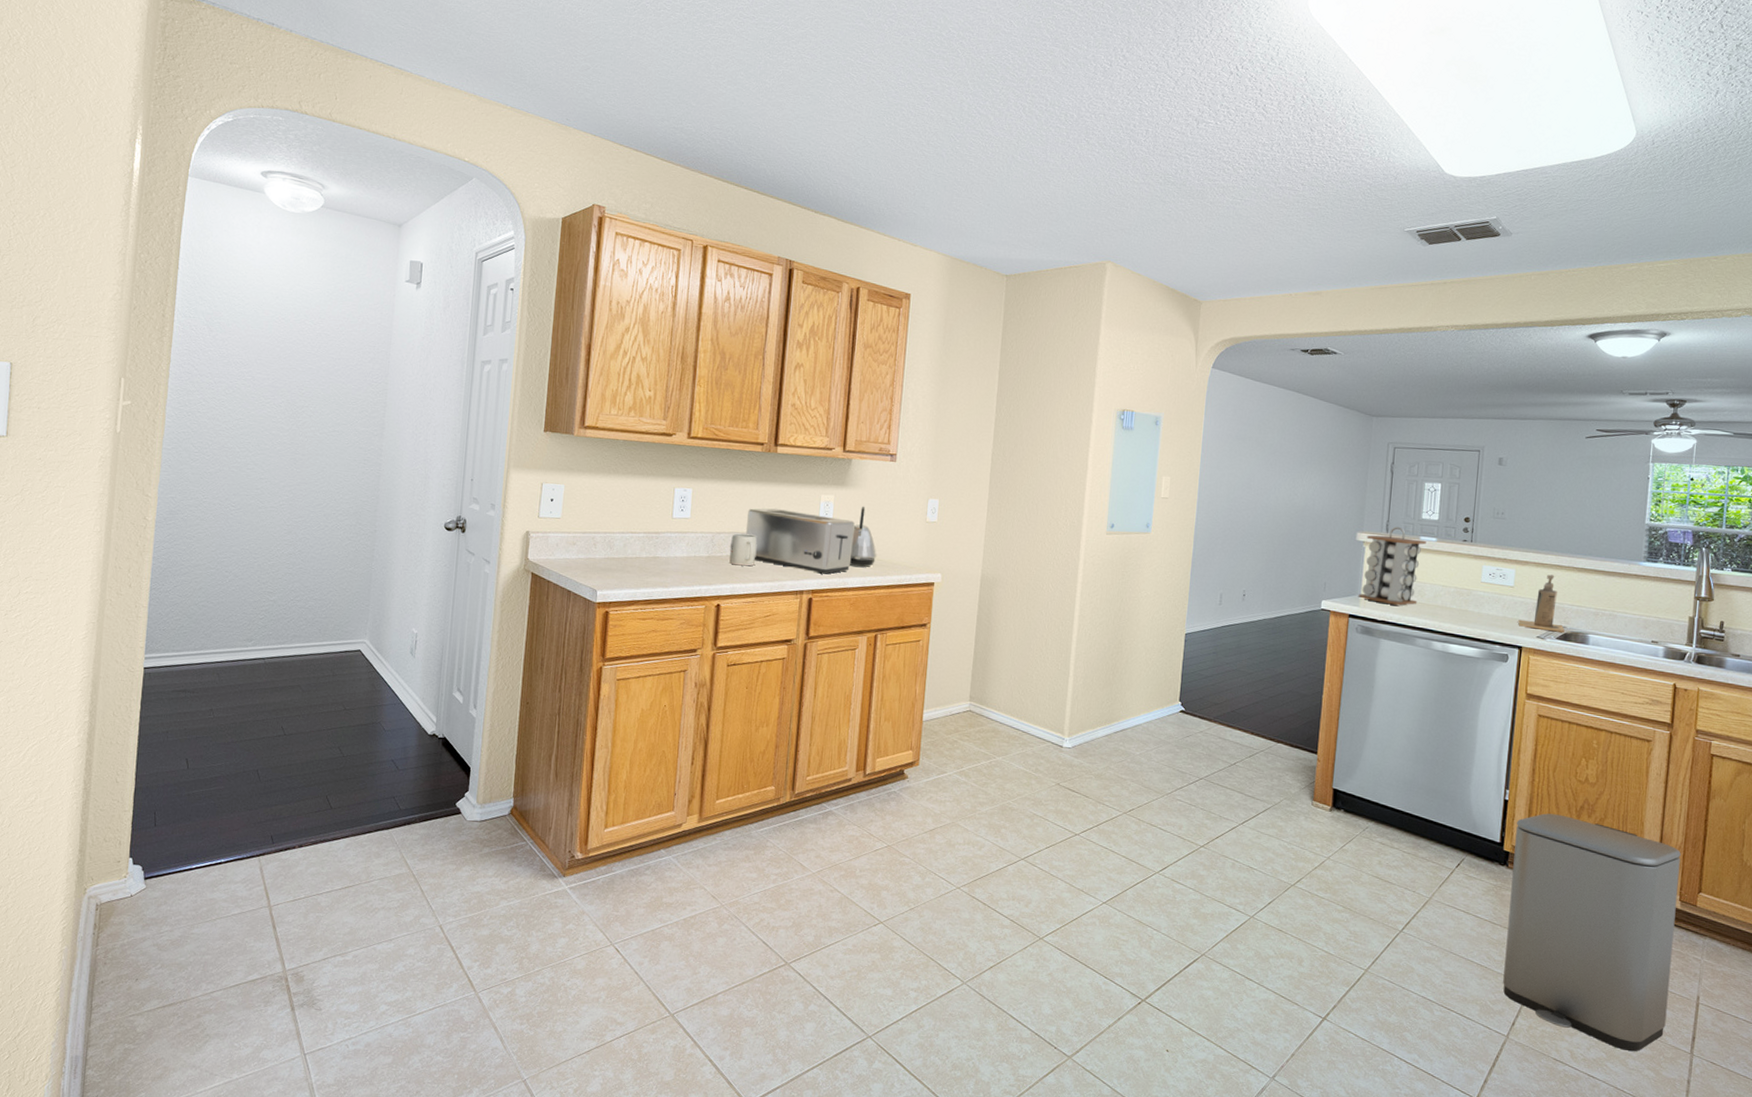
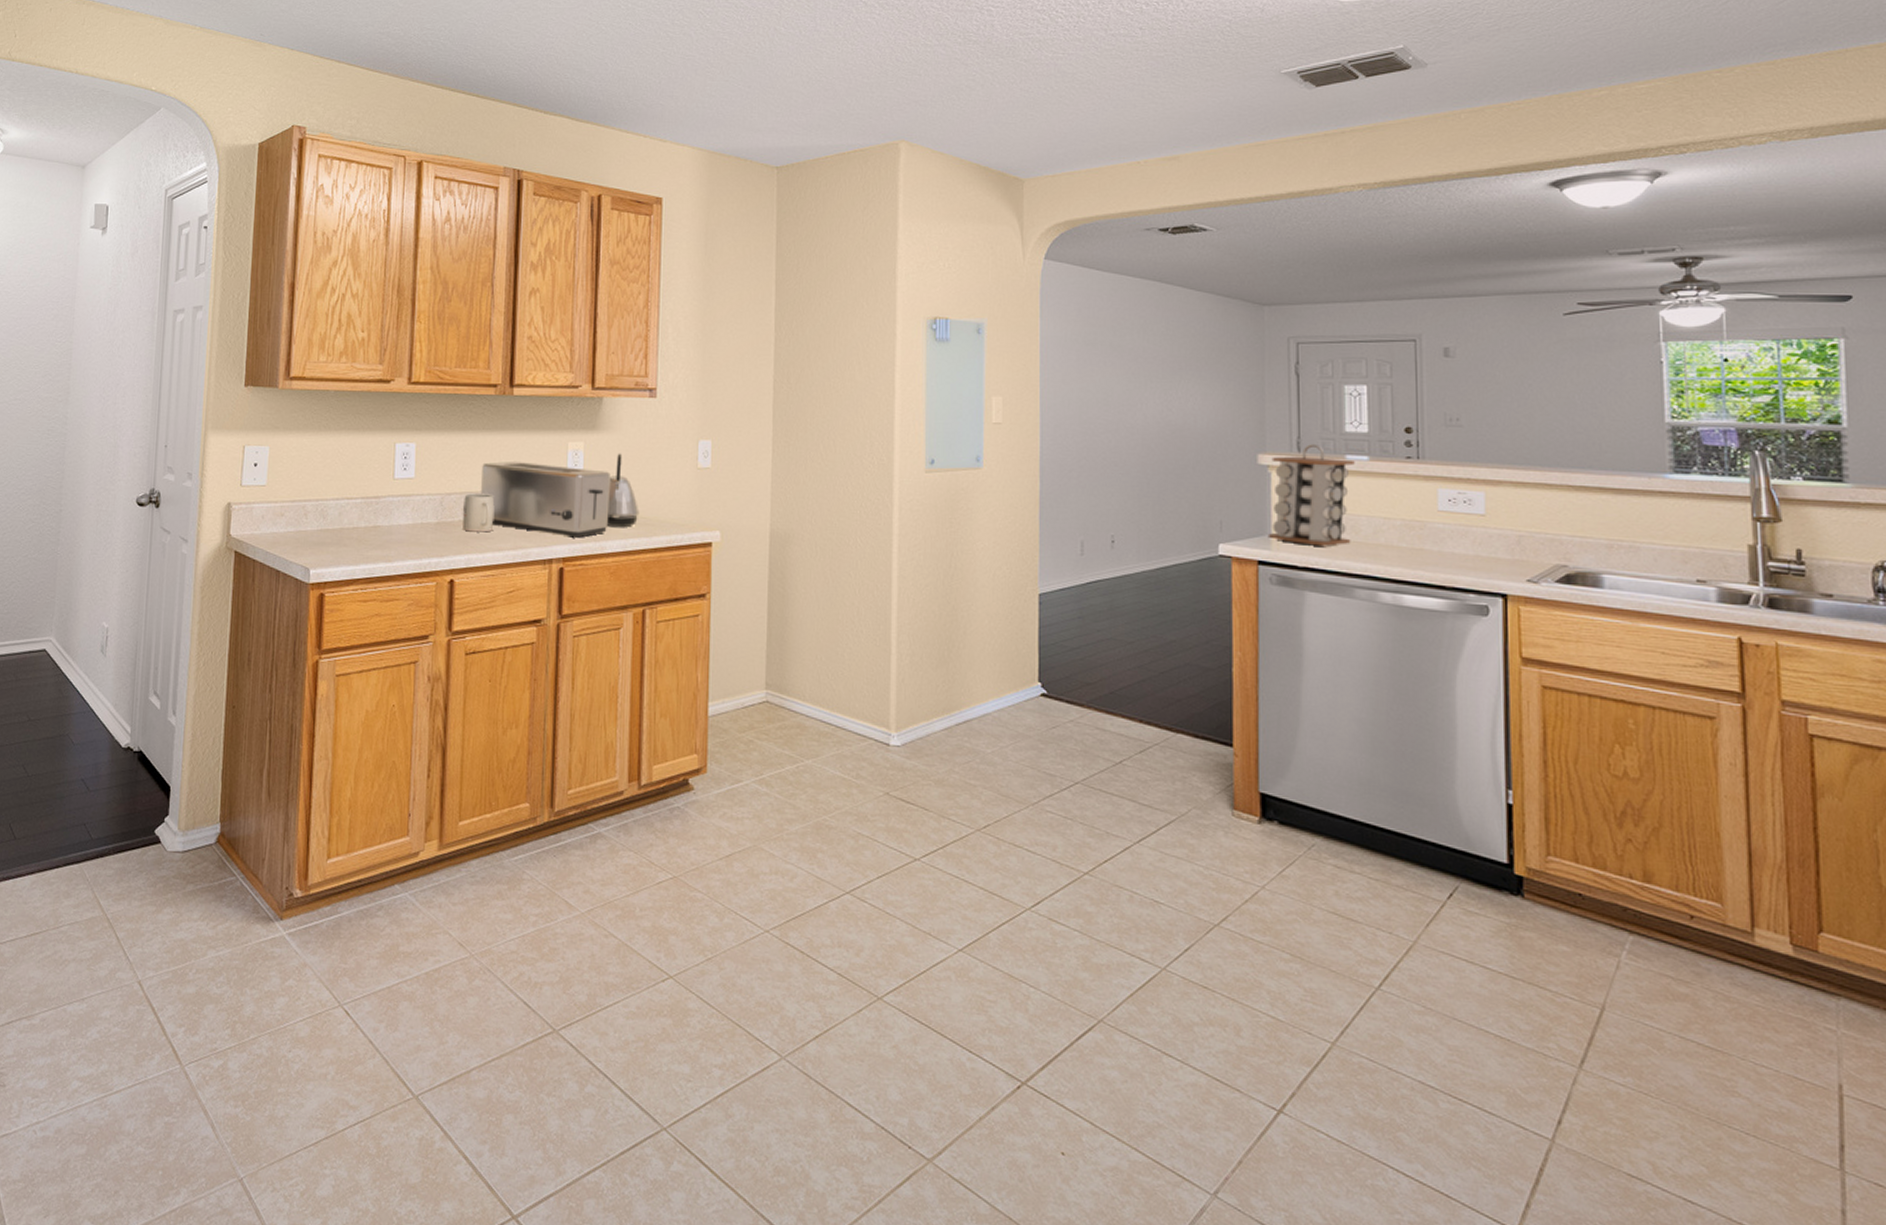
pedal bin: present [1503,813,1681,1051] -> none [1529,822,1795,1165]
soap dispenser: present [1518,574,1565,633] -> none [1497,496,1566,573]

